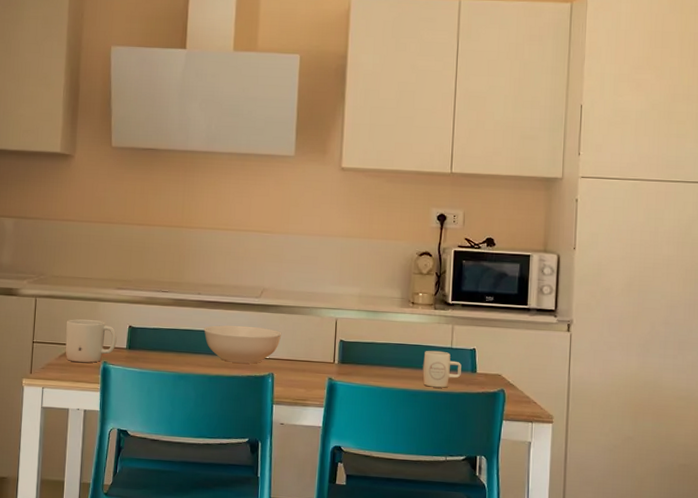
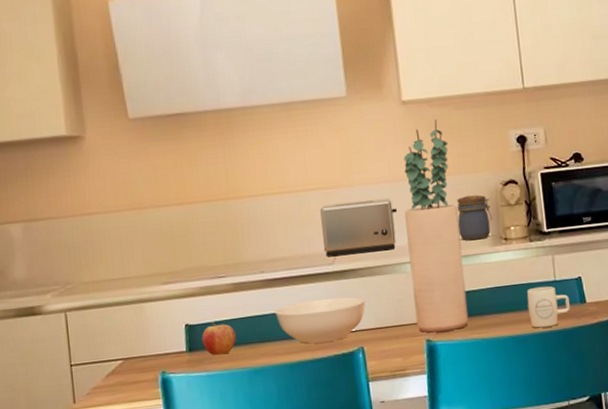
mug: present [65,319,117,363] -> none [107,324,174,380]
fruit: none [140,328,169,357] -> present [201,322,237,356]
toaster: none [253,245,322,295] -> present [320,197,398,257]
vase: none [322,188,376,374] -> present [403,119,469,333]
jar: none [373,259,405,300] -> present [457,195,493,241]

